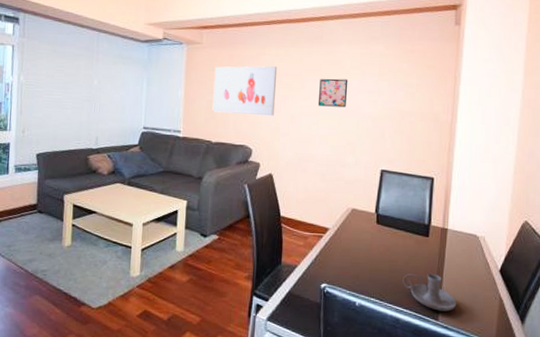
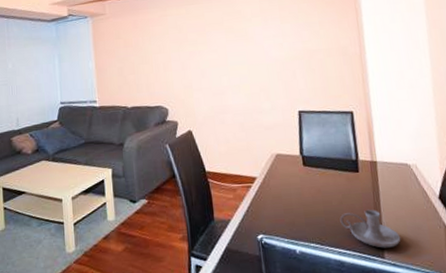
wall art: present [212,66,278,117] -> none [121,25,184,78]
wall art: present [319,78,348,108] -> none [223,27,253,57]

